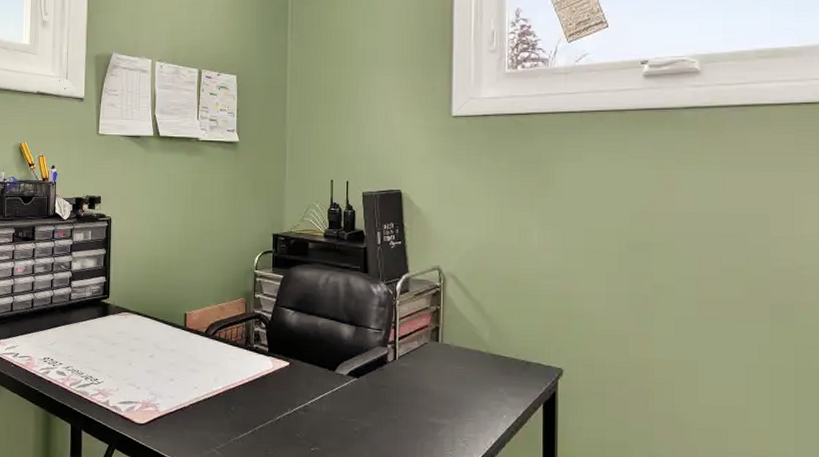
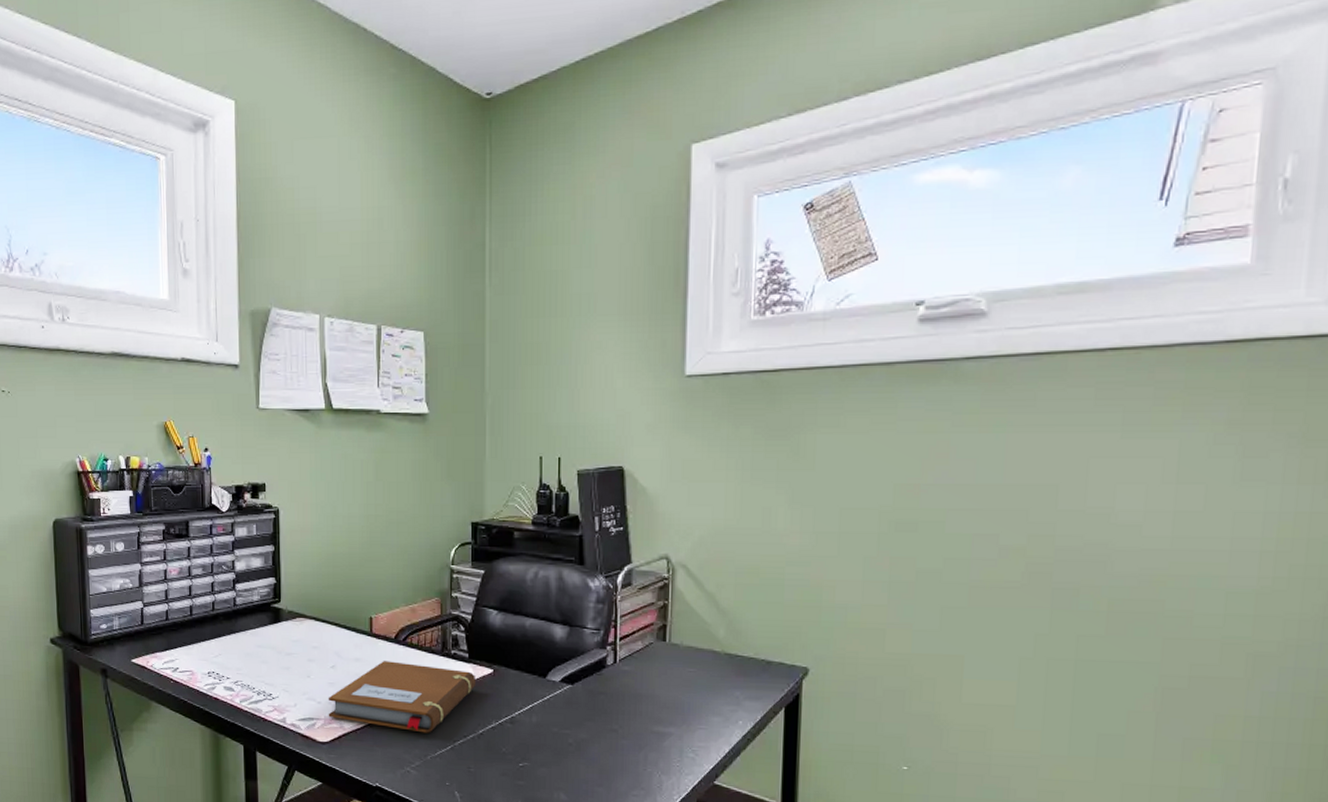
notebook: none [145,352,275,418] -> present [328,661,477,733]

